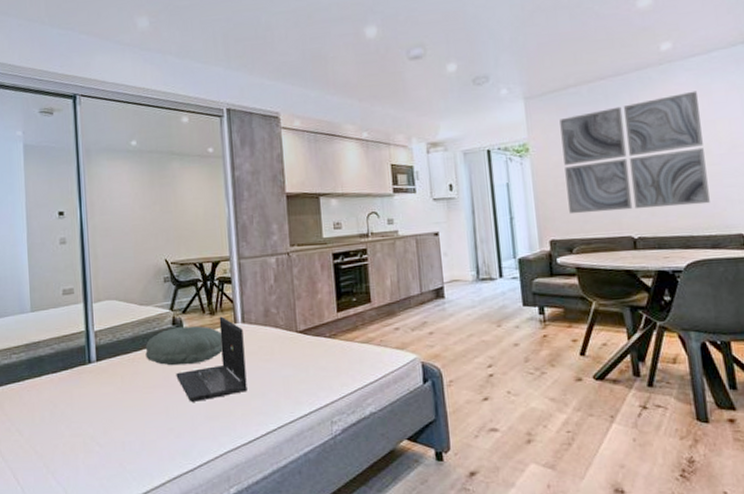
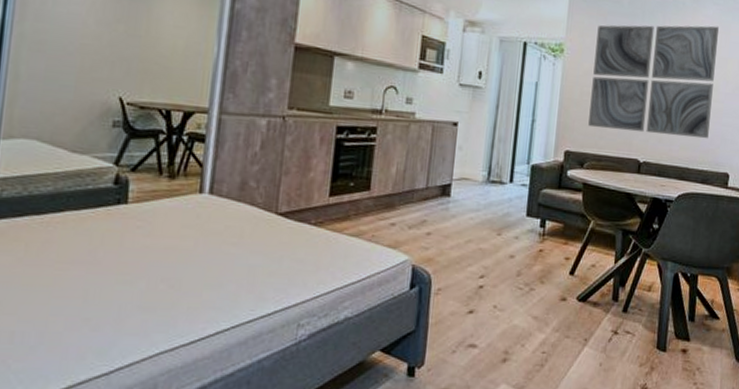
pillow: present [145,326,223,366] -> none [67,188,180,239]
laptop: present [176,316,247,402] -> none [107,182,209,287]

